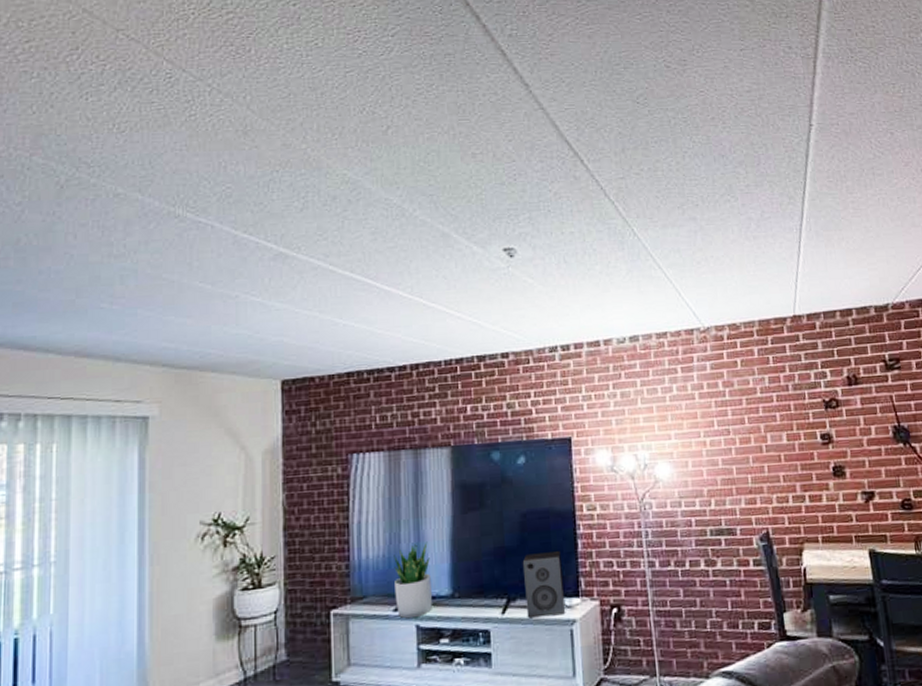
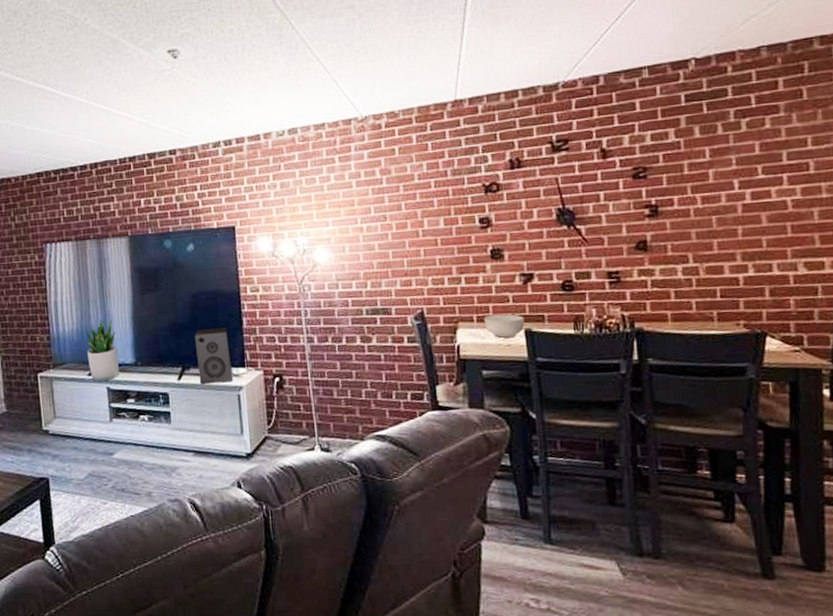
bowl: none [828,533,868,560] -> present [483,314,525,338]

